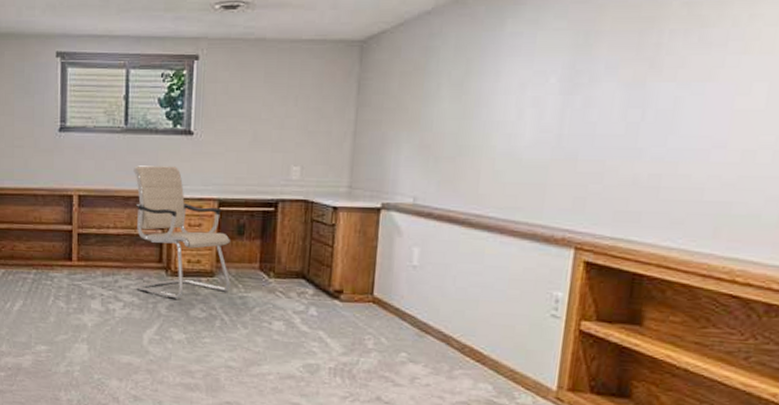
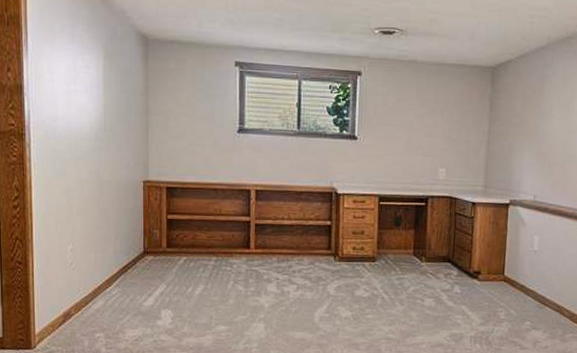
office chair: present [134,165,231,299] -> none [305,165,389,281]

